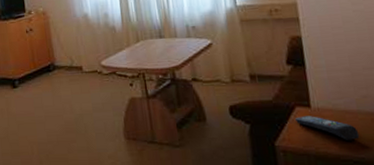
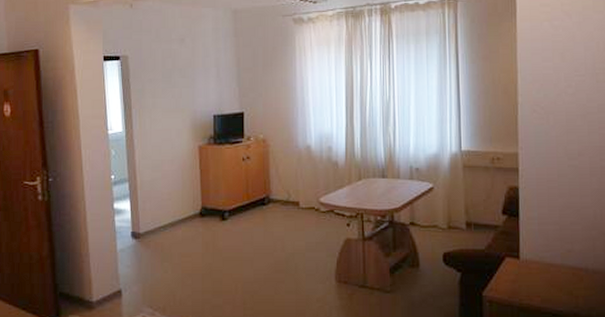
remote control: present [295,116,360,140] -> none [504,267,561,293]

